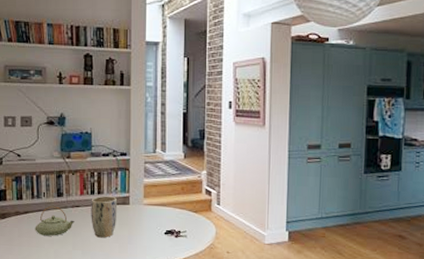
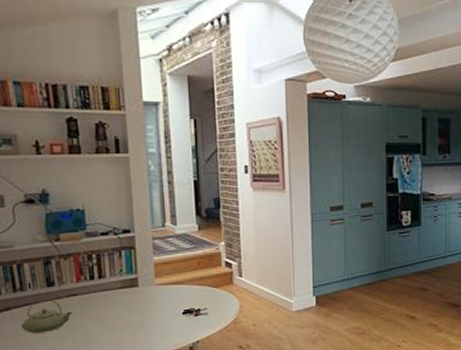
plant pot: present [91,196,118,238] -> none [90,279,125,327]

